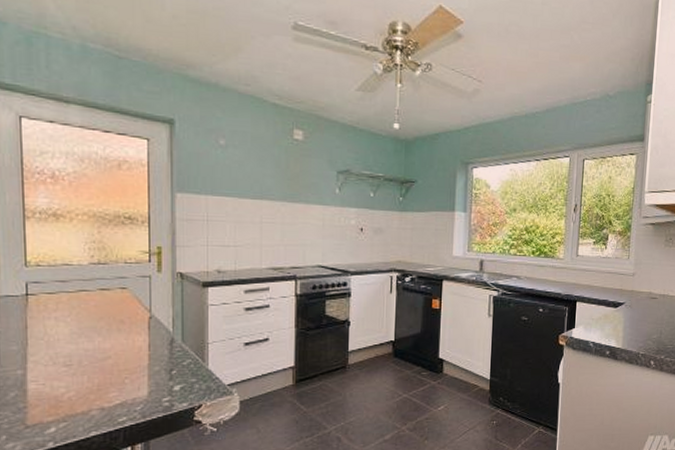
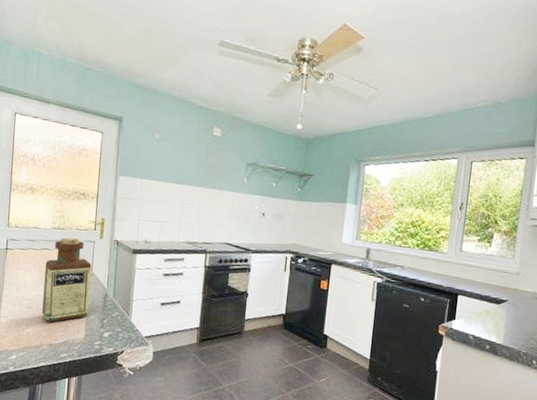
bottle: none [85,274,151,381] -> present [42,237,92,322]

